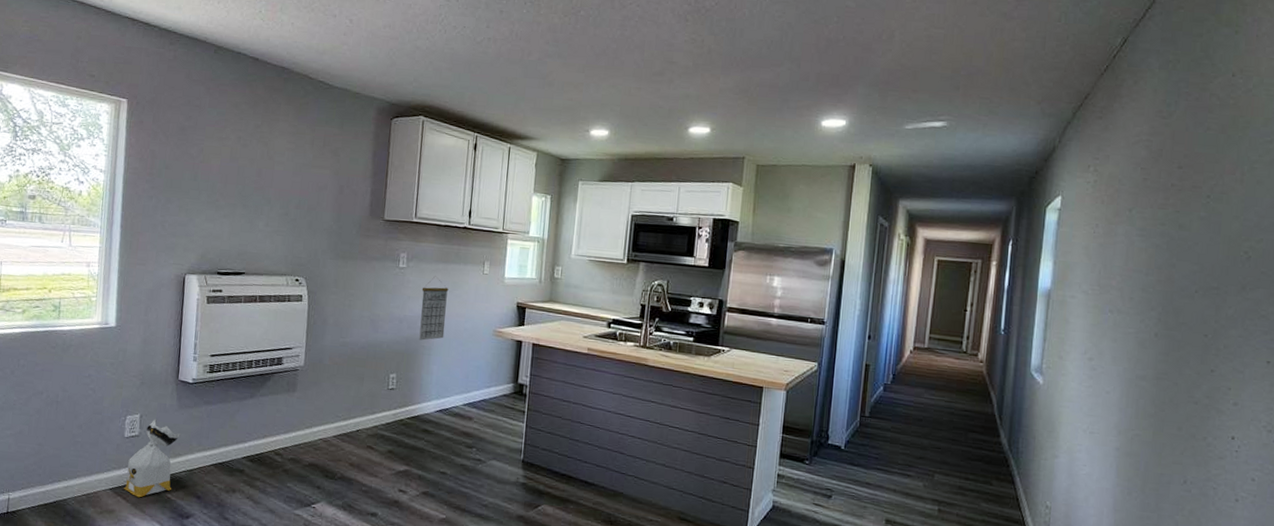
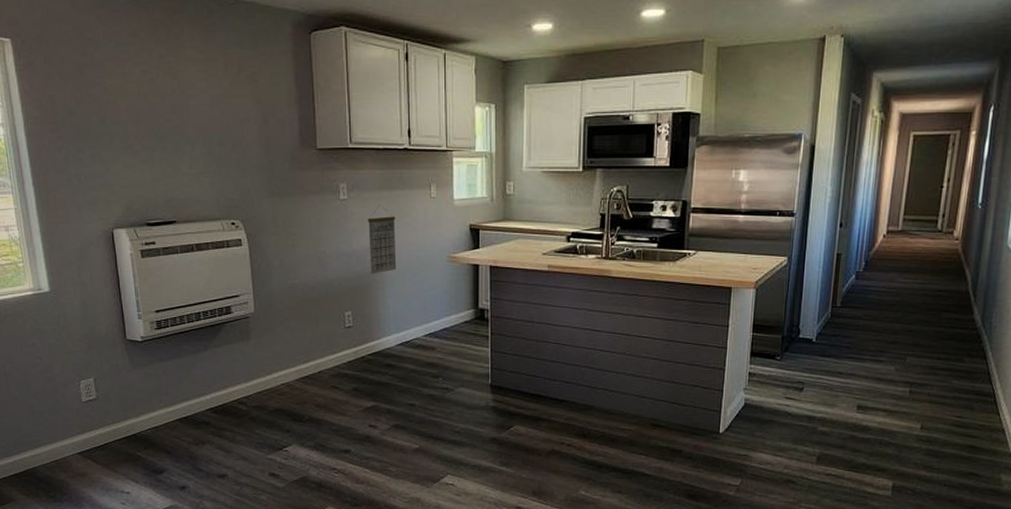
bag: present [123,419,182,498] -> none [91,381,141,459]

